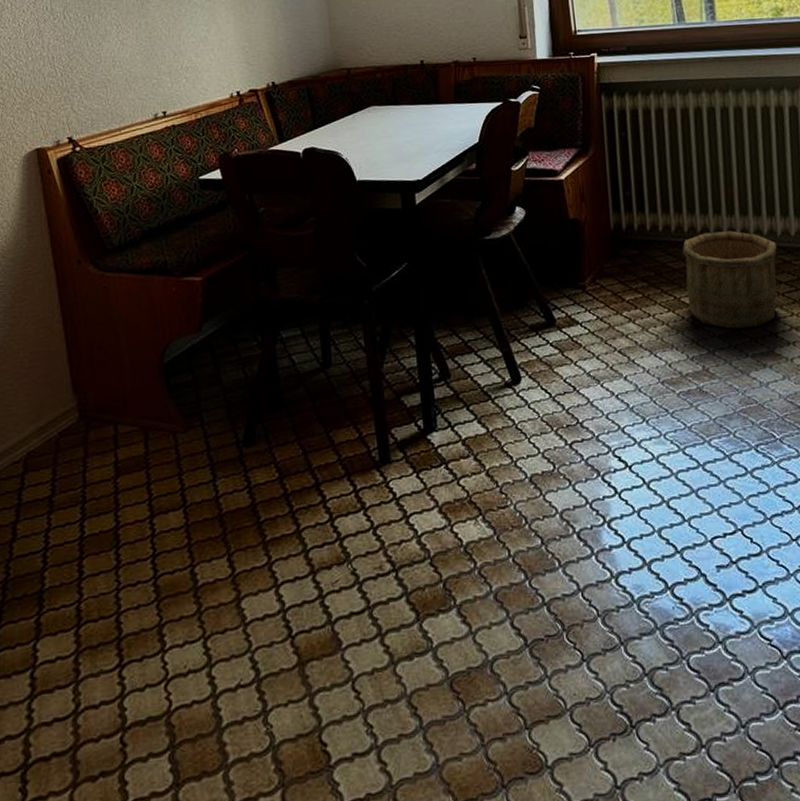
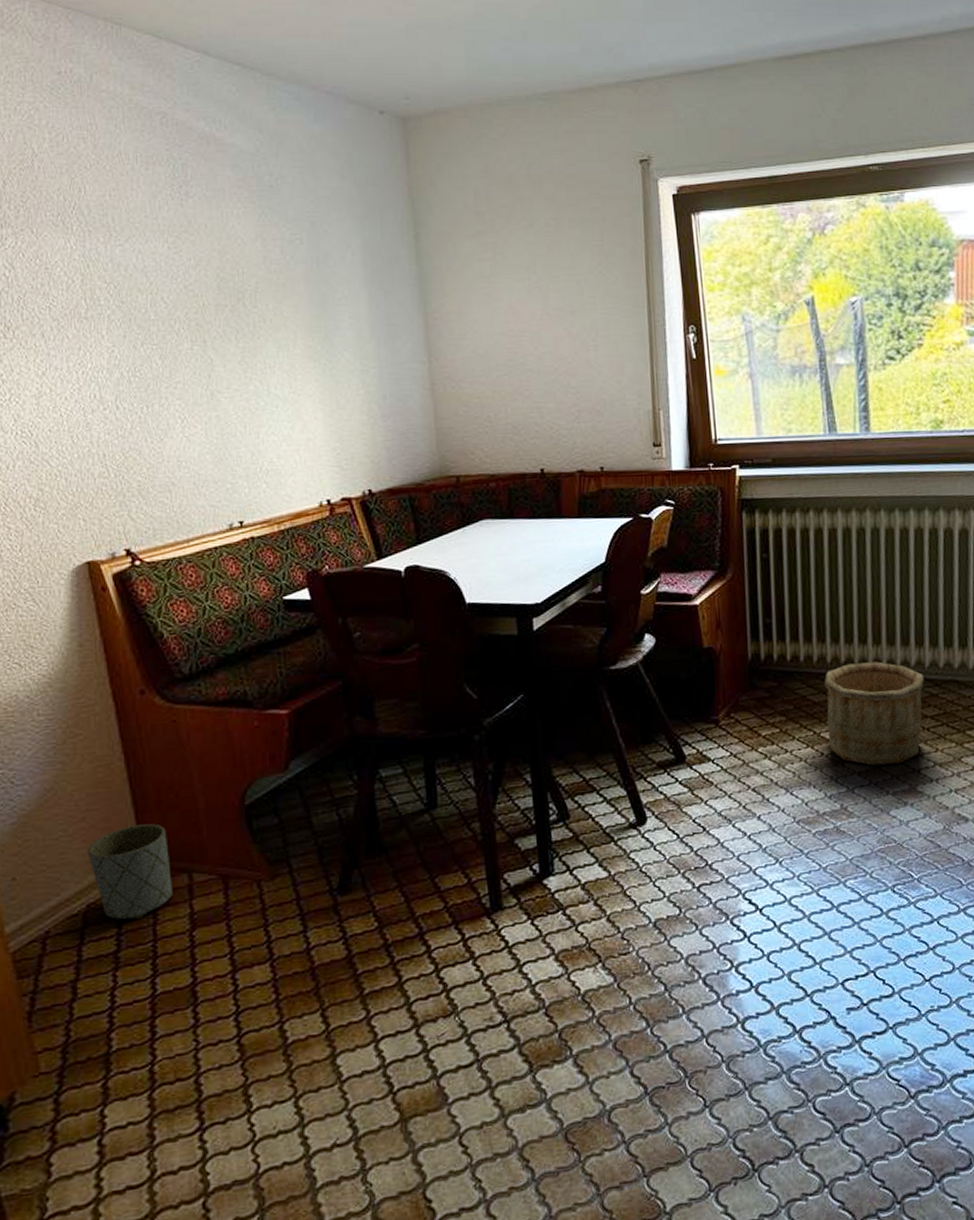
planter: none [29,379,100,467] -> present [87,823,173,920]

